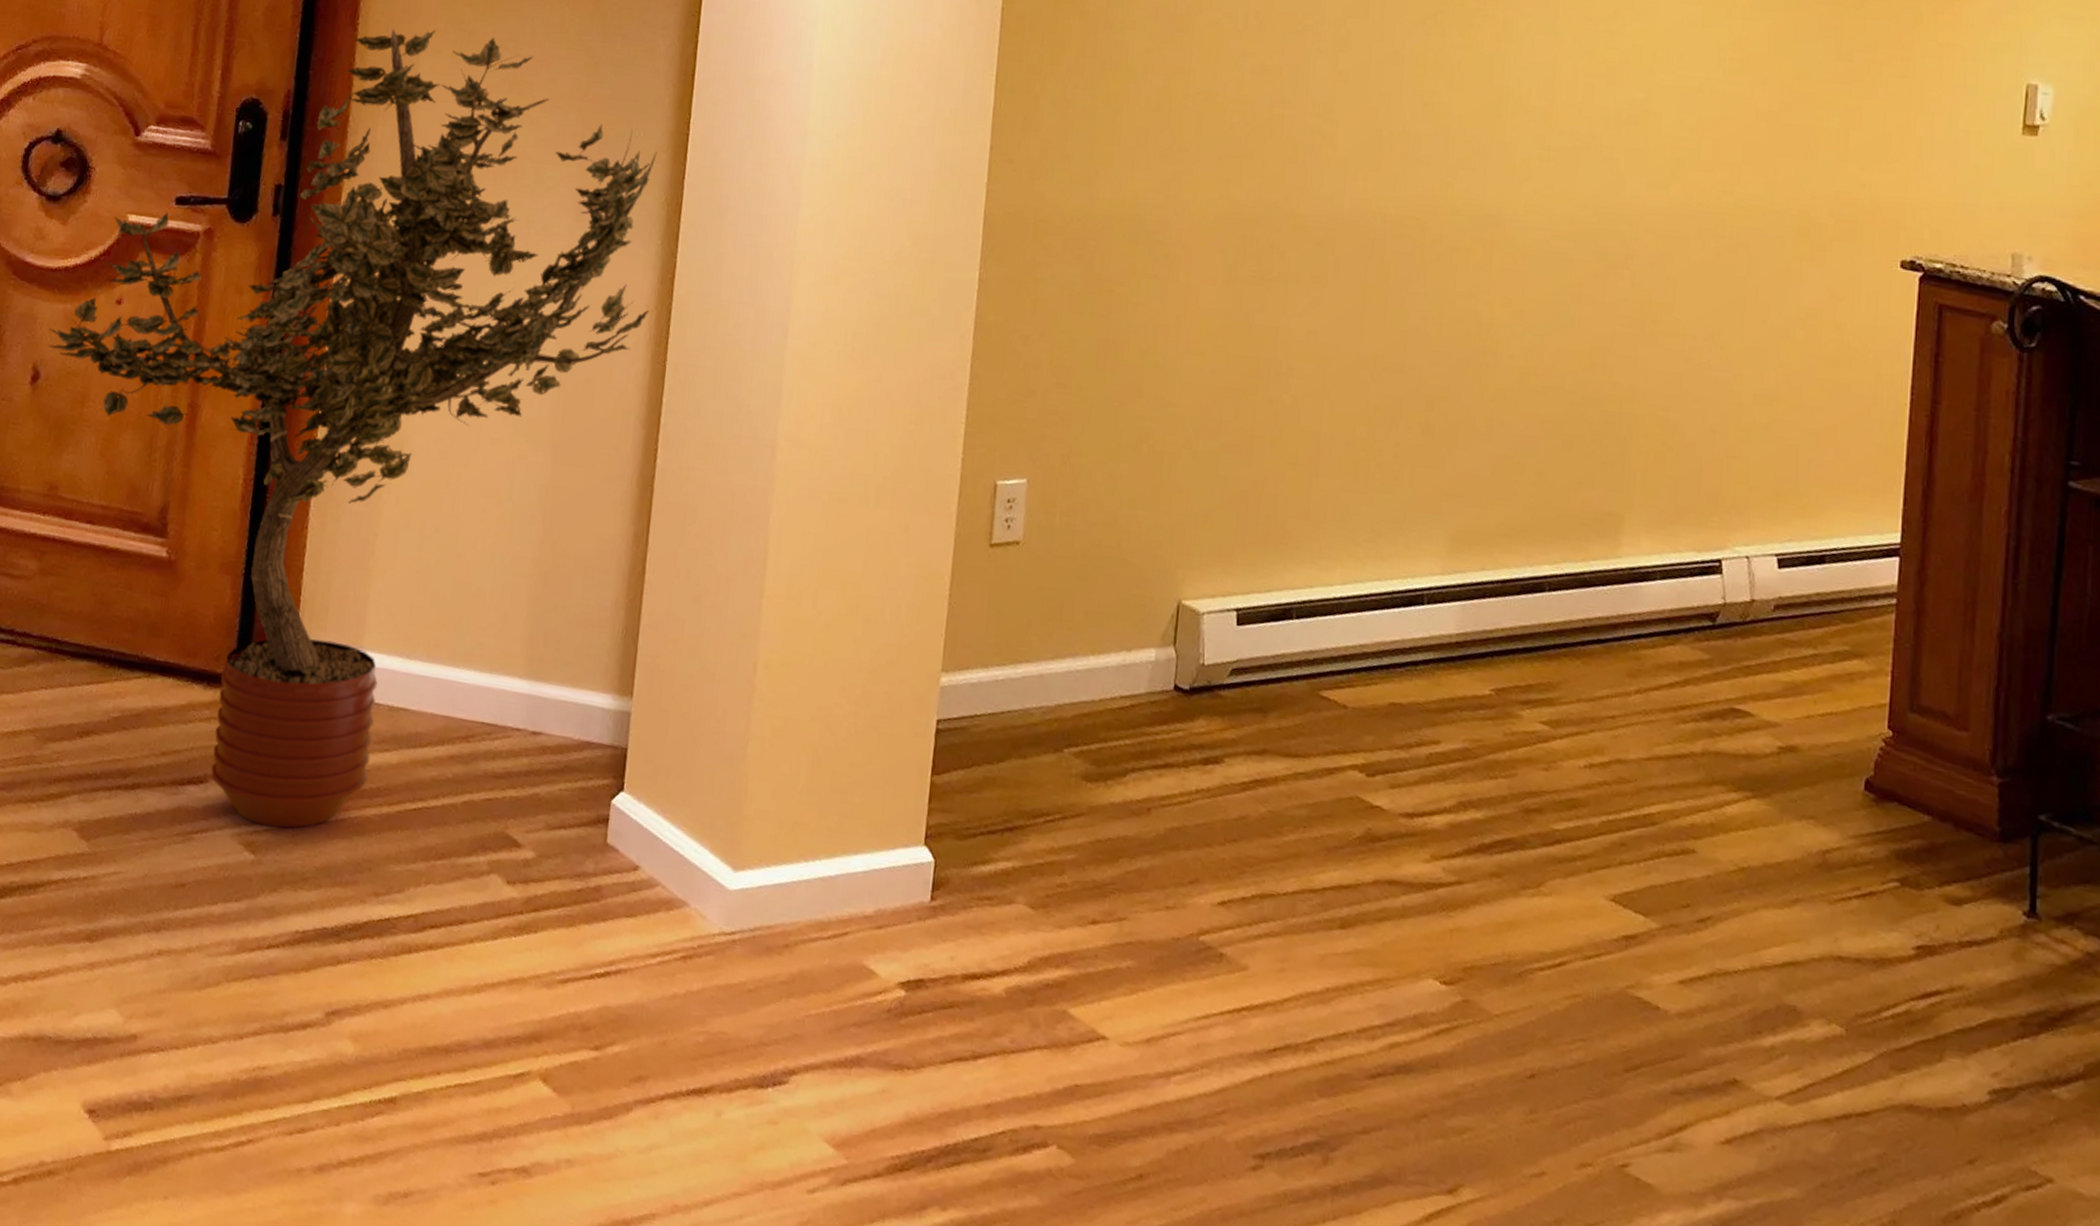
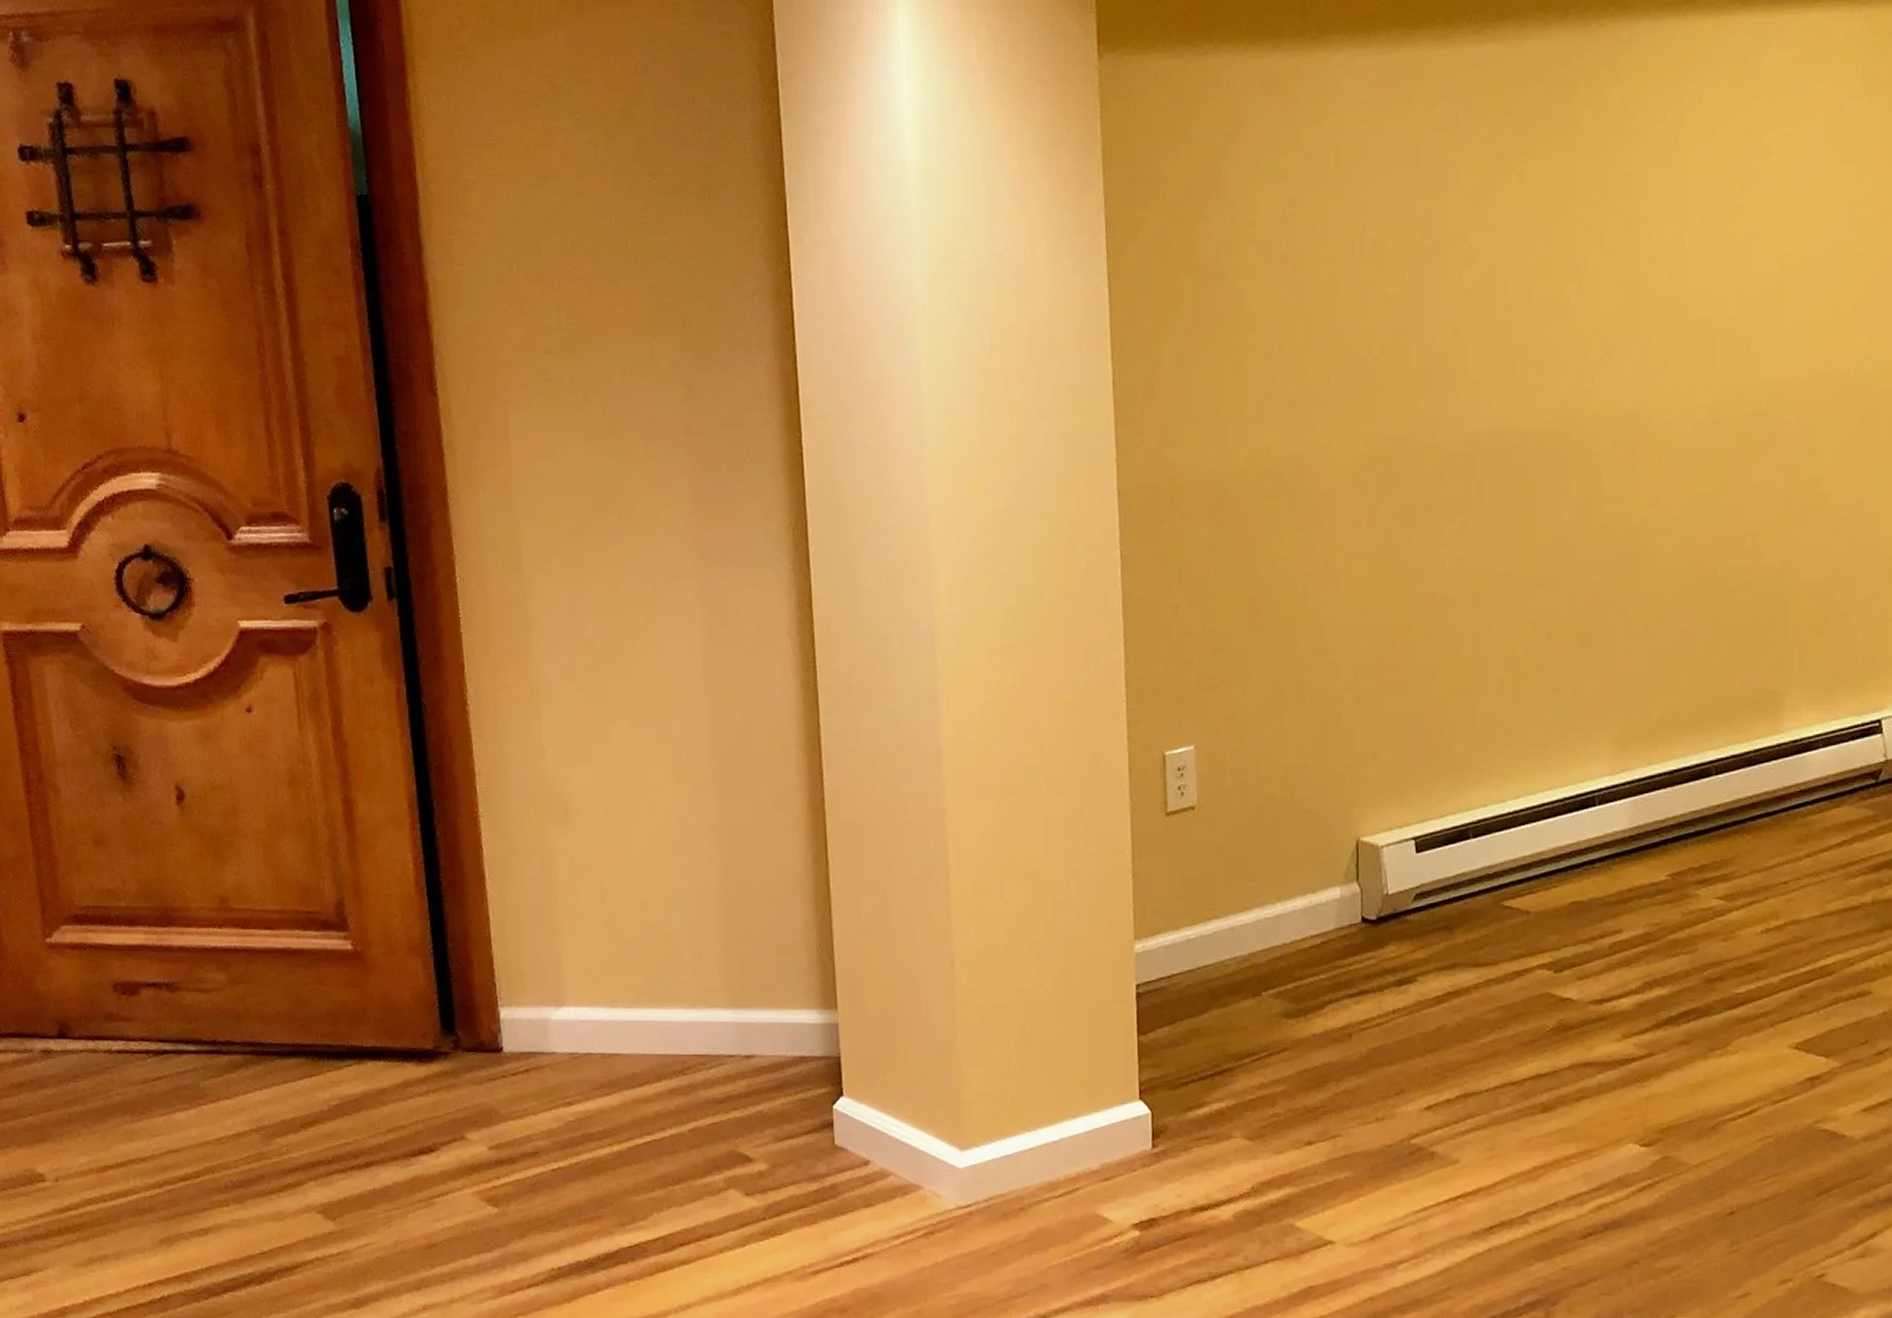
potted tree: present [49,28,657,828] -> none [183,382,792,1181]

